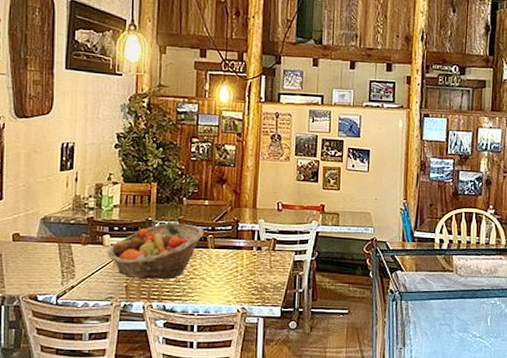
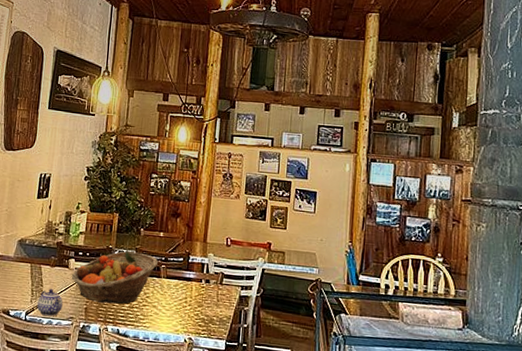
teapot: none [69,269,100,298] -> present [37,289,63,317]

